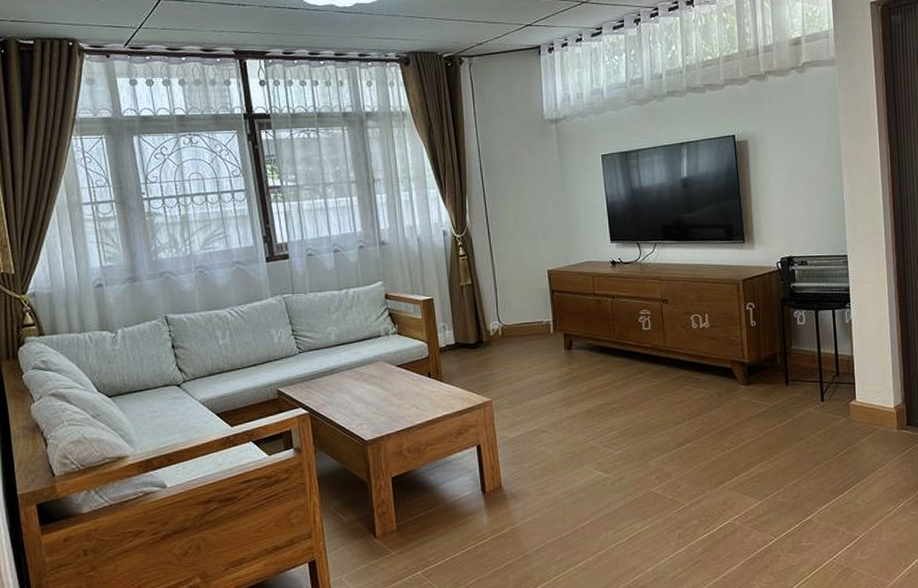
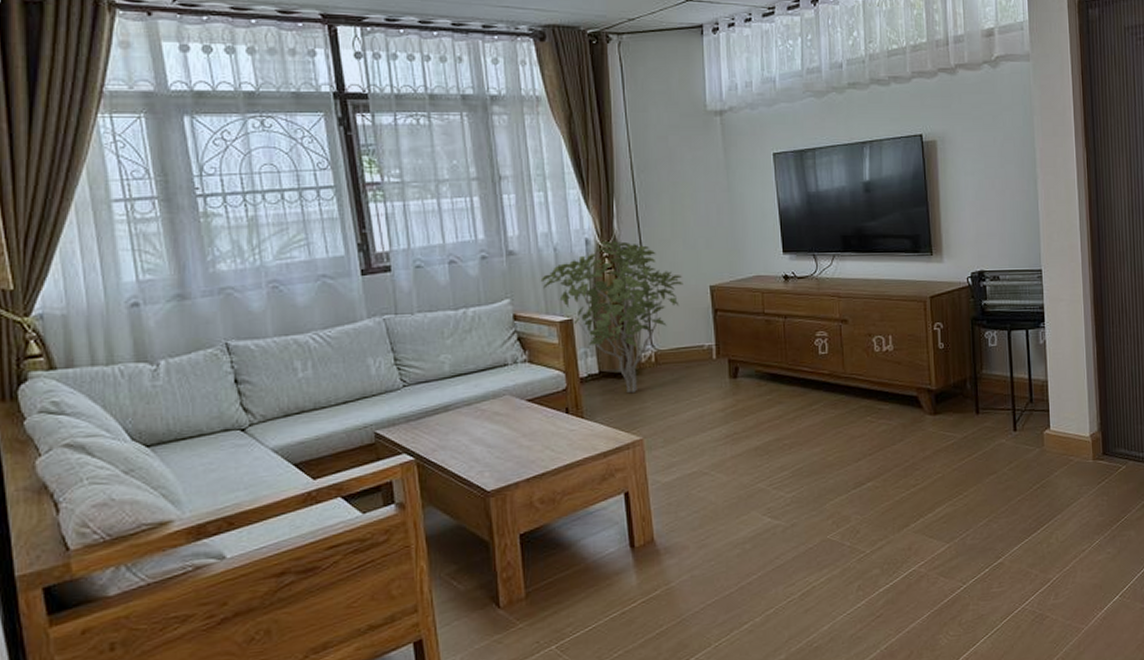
shrub: none [407,233,525,362] -> present [540,241,683,394]

